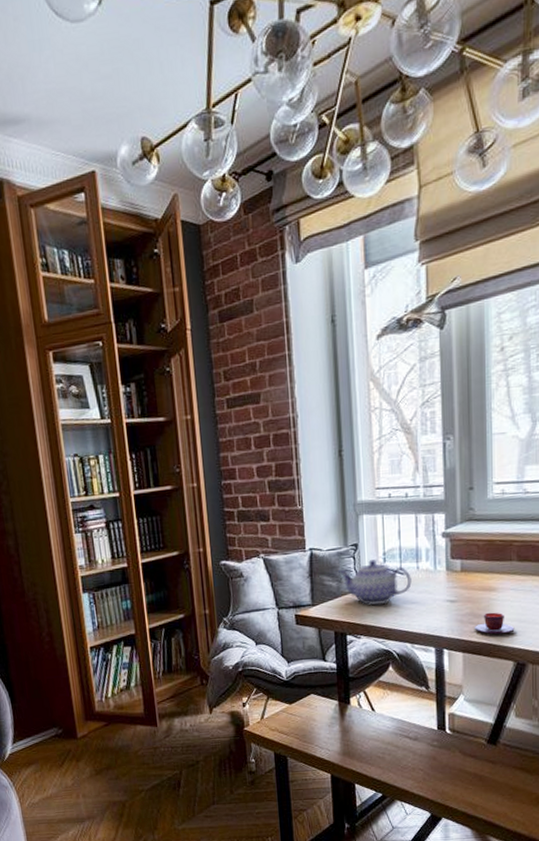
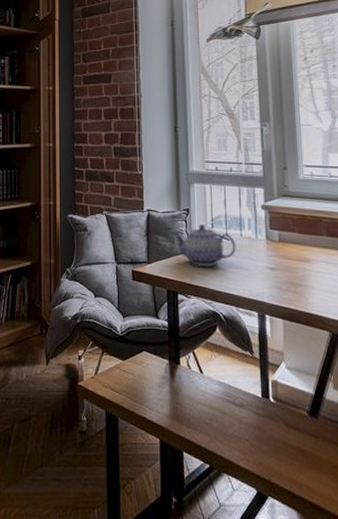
teacup: present [474,612,515,635] -> none [292,282,328,304]

